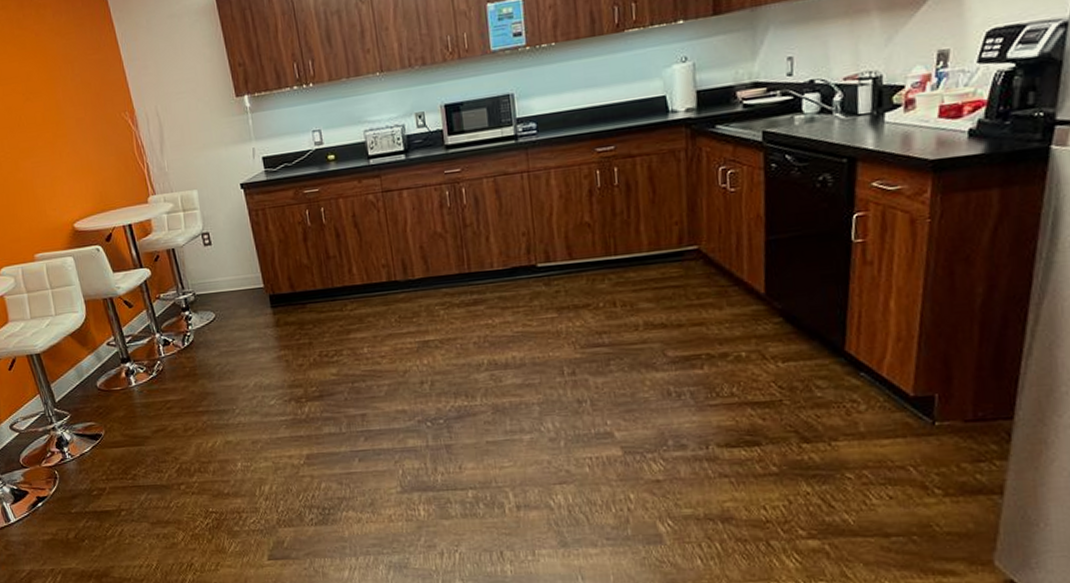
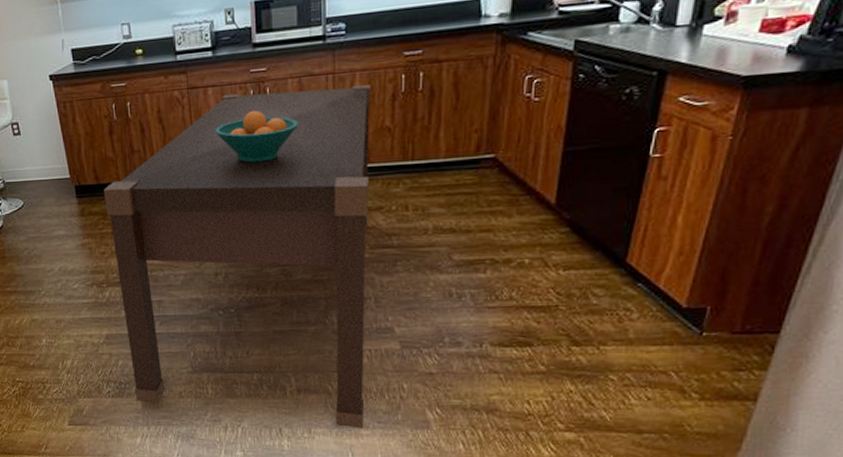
dining table: none [300,181,592,547] -> present [104,84,371,428]
fruit bowl: none [412,210,497,265] -> present [215,110,299,163]

